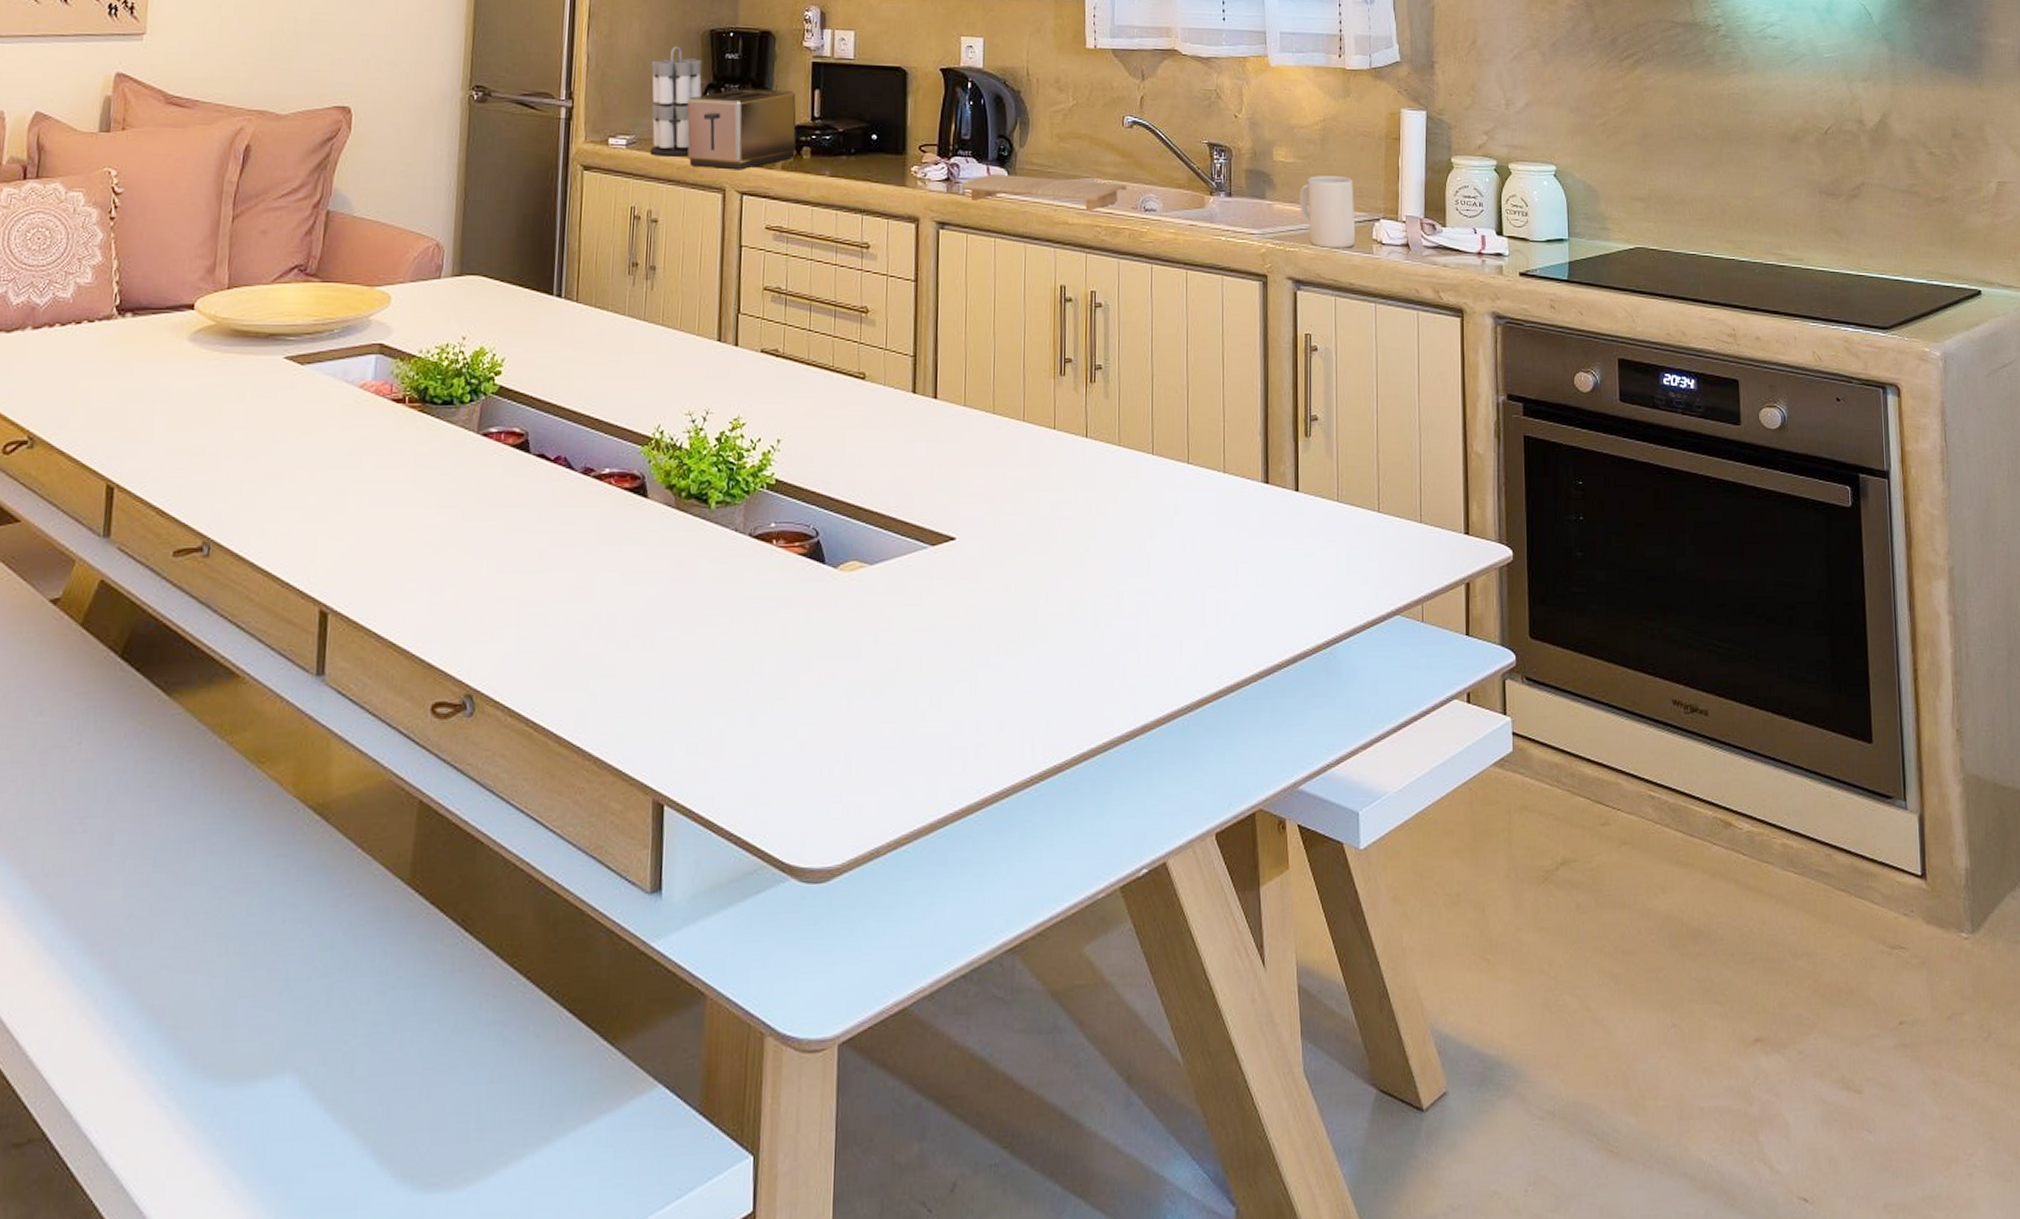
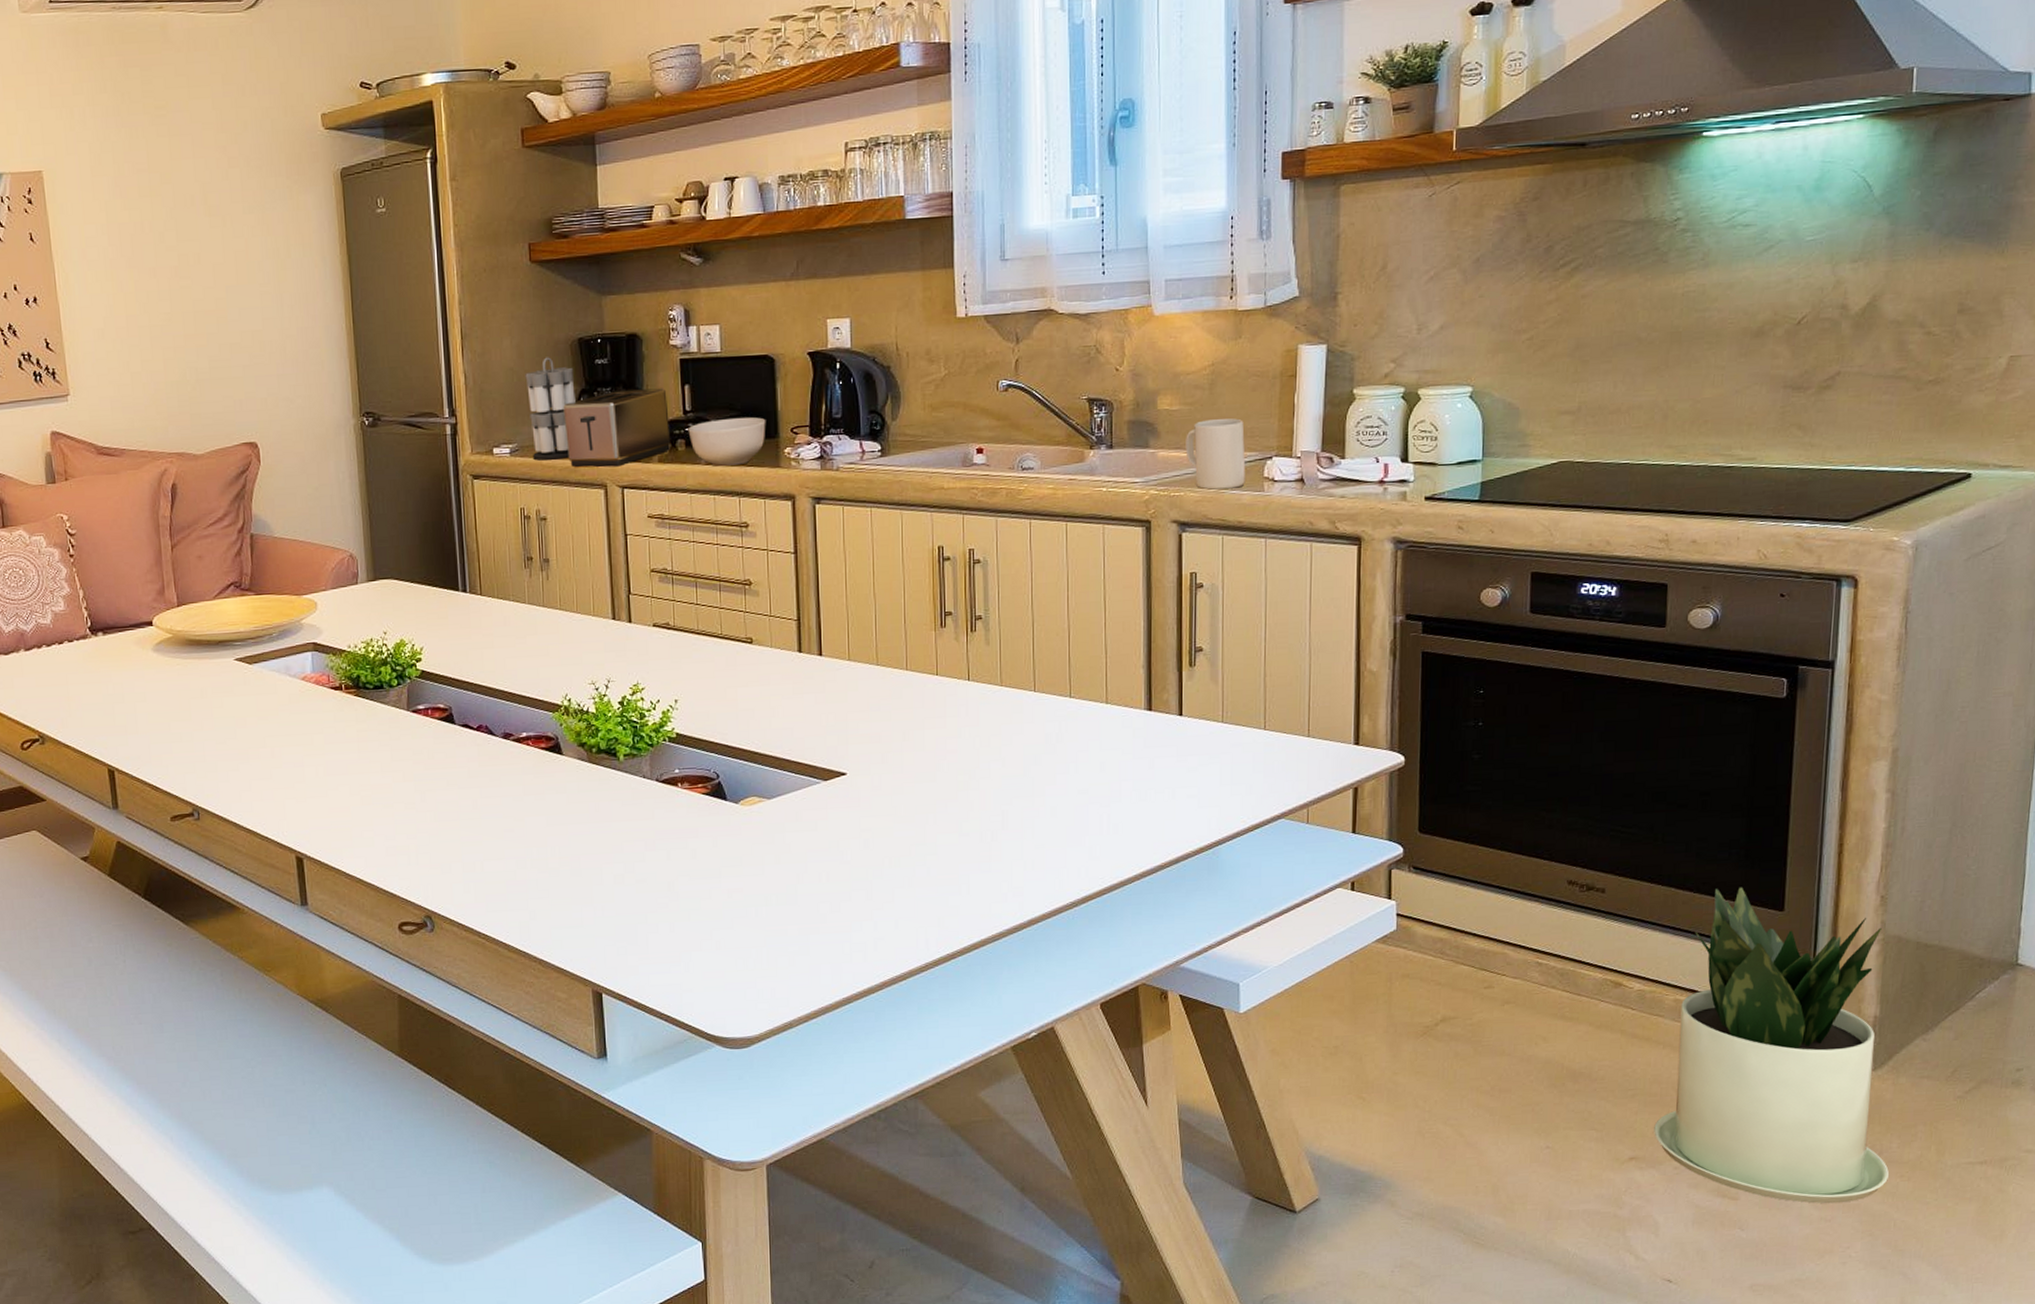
bowl: none [814,129,895,181] -> present [688,417,766,467]
cutting board: present [961,174,1127,211] -> none [835,446,1003,475]
planter: none [1775,714,2001,1098] -> present [1654,887,1890,1204]

